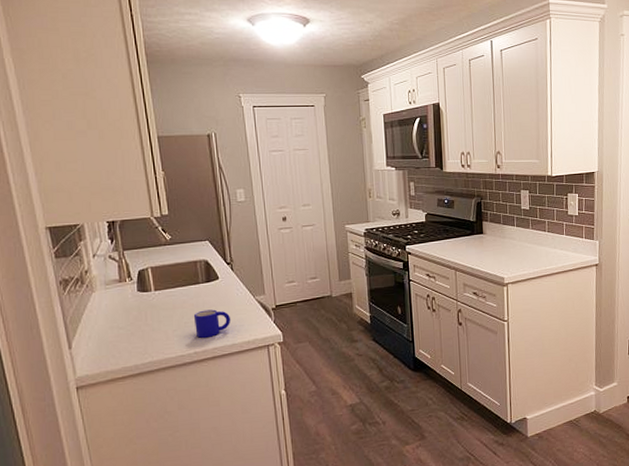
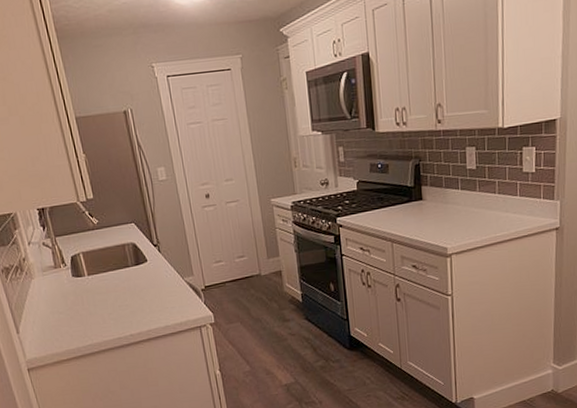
mug: present [193,309,231,338] -> none [126,292,163,321]

